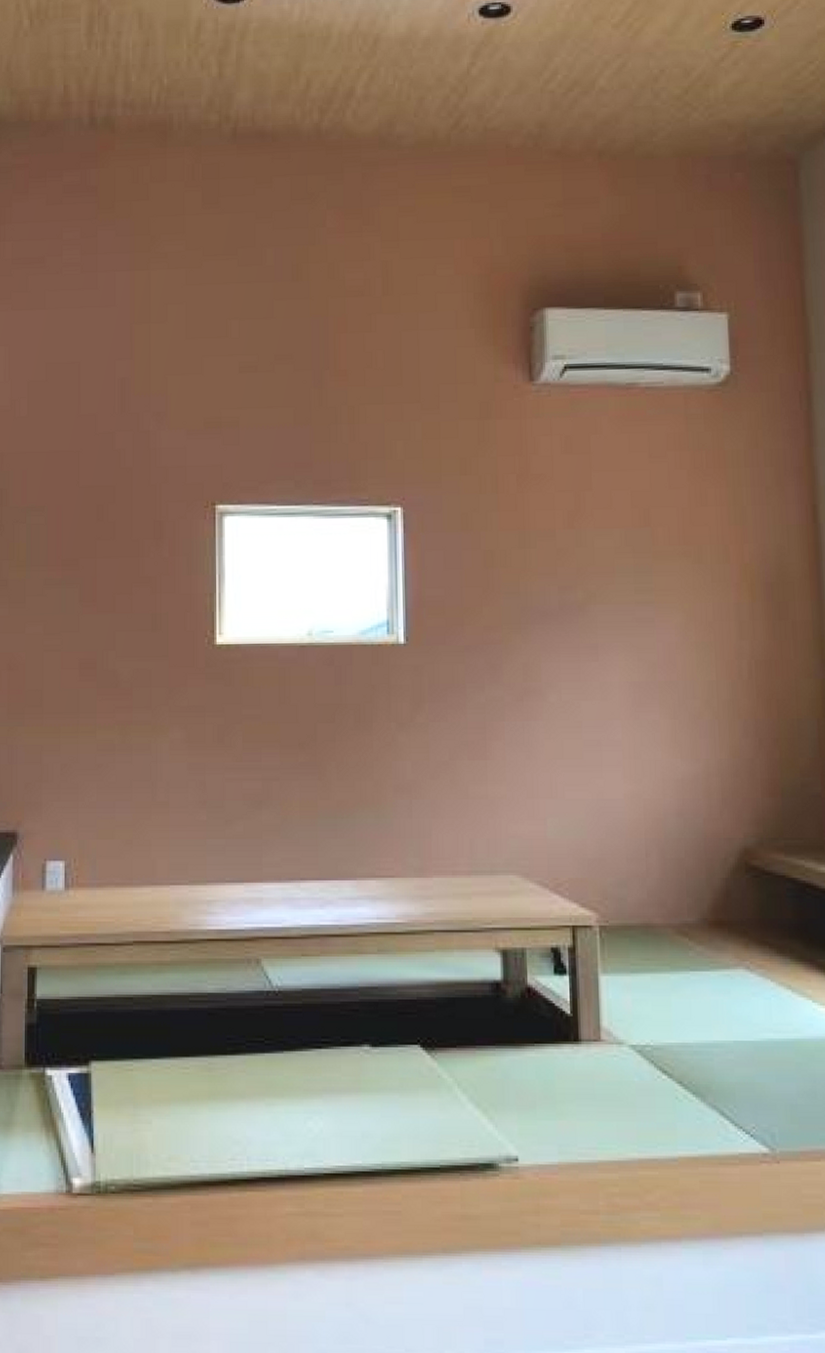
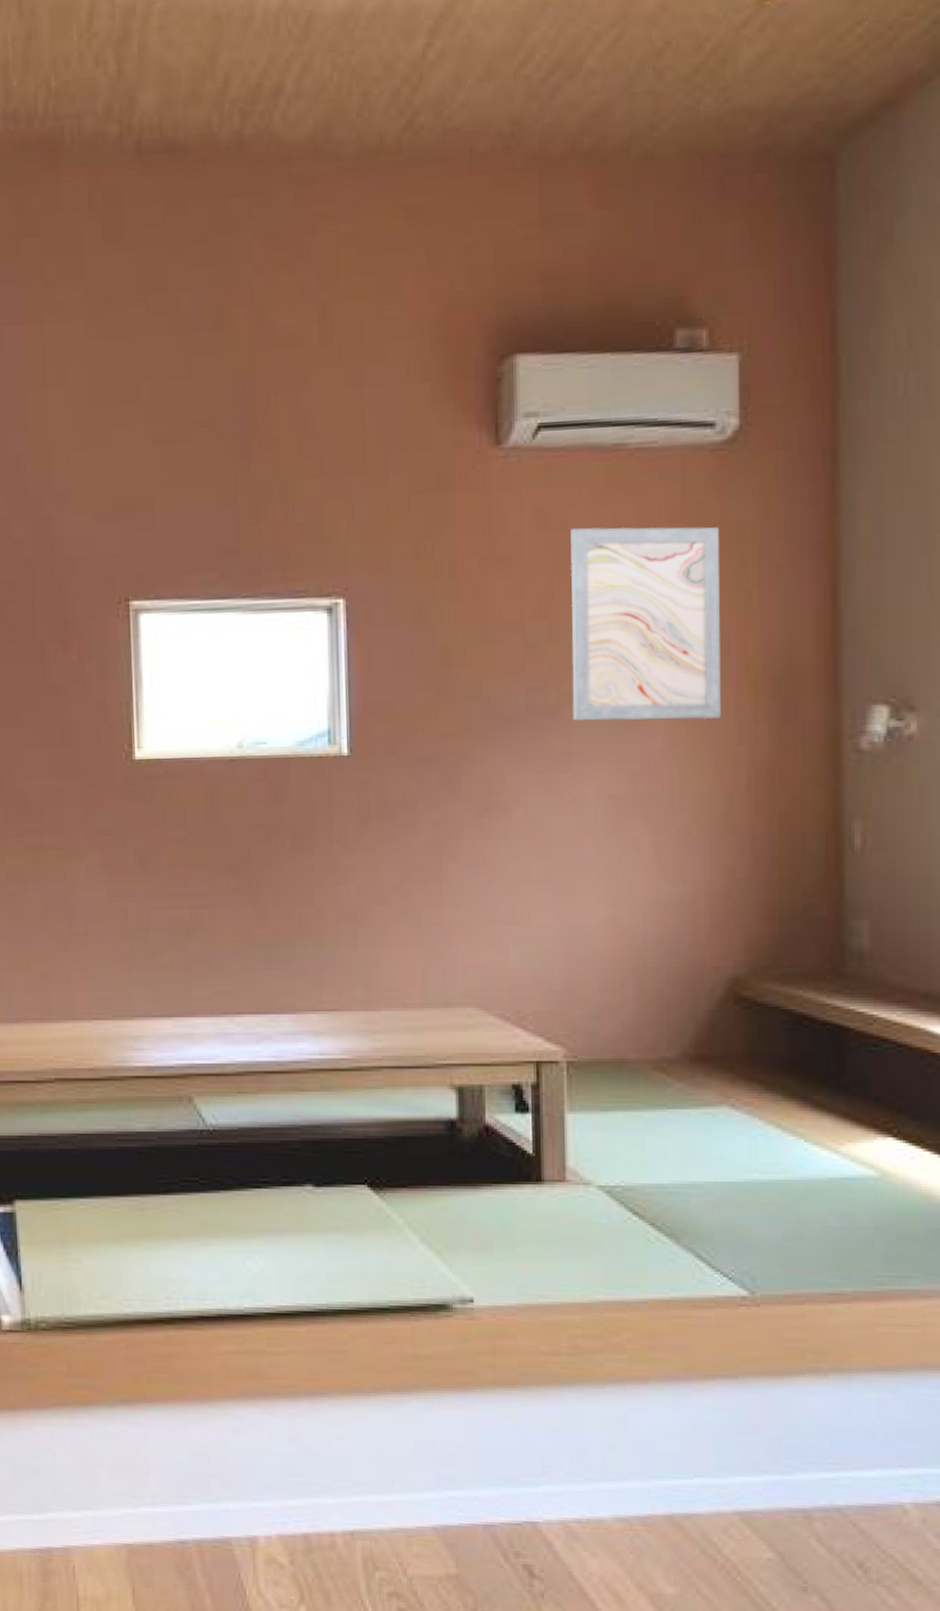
wall art: none [593,451,724,618] -> present [570,526,721,721]

